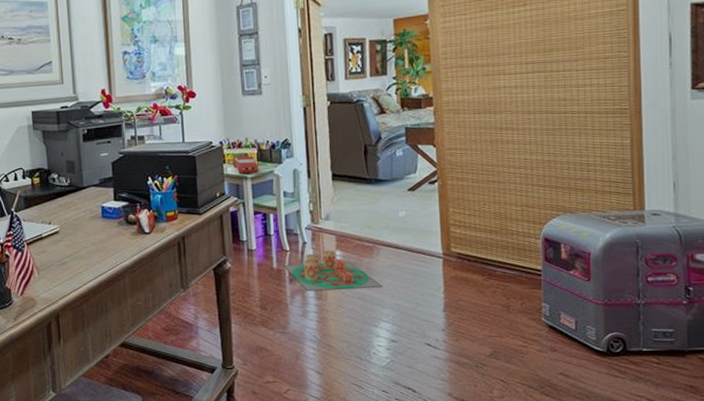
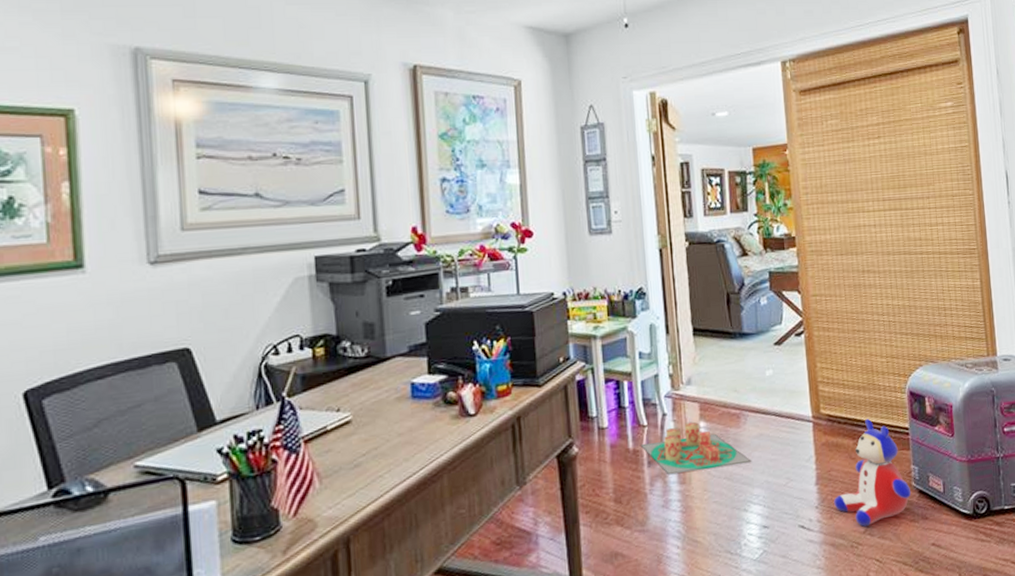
toy car: present [232,155,259,174] -> none [578,308,610,333]
stuffed animal: none [461,259,541,351] -> present [834,418,912,527]

